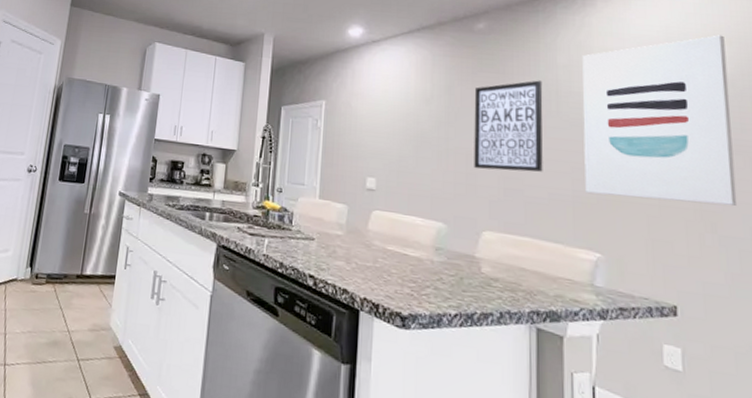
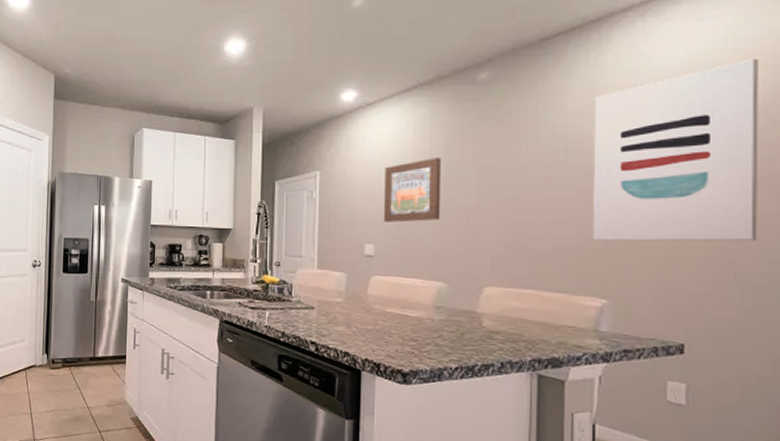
wall art: none [385,98,442,160] -> present [383,158,442,222]
wall art: present [474,80,543,172] -> none [476,128,550,227]

